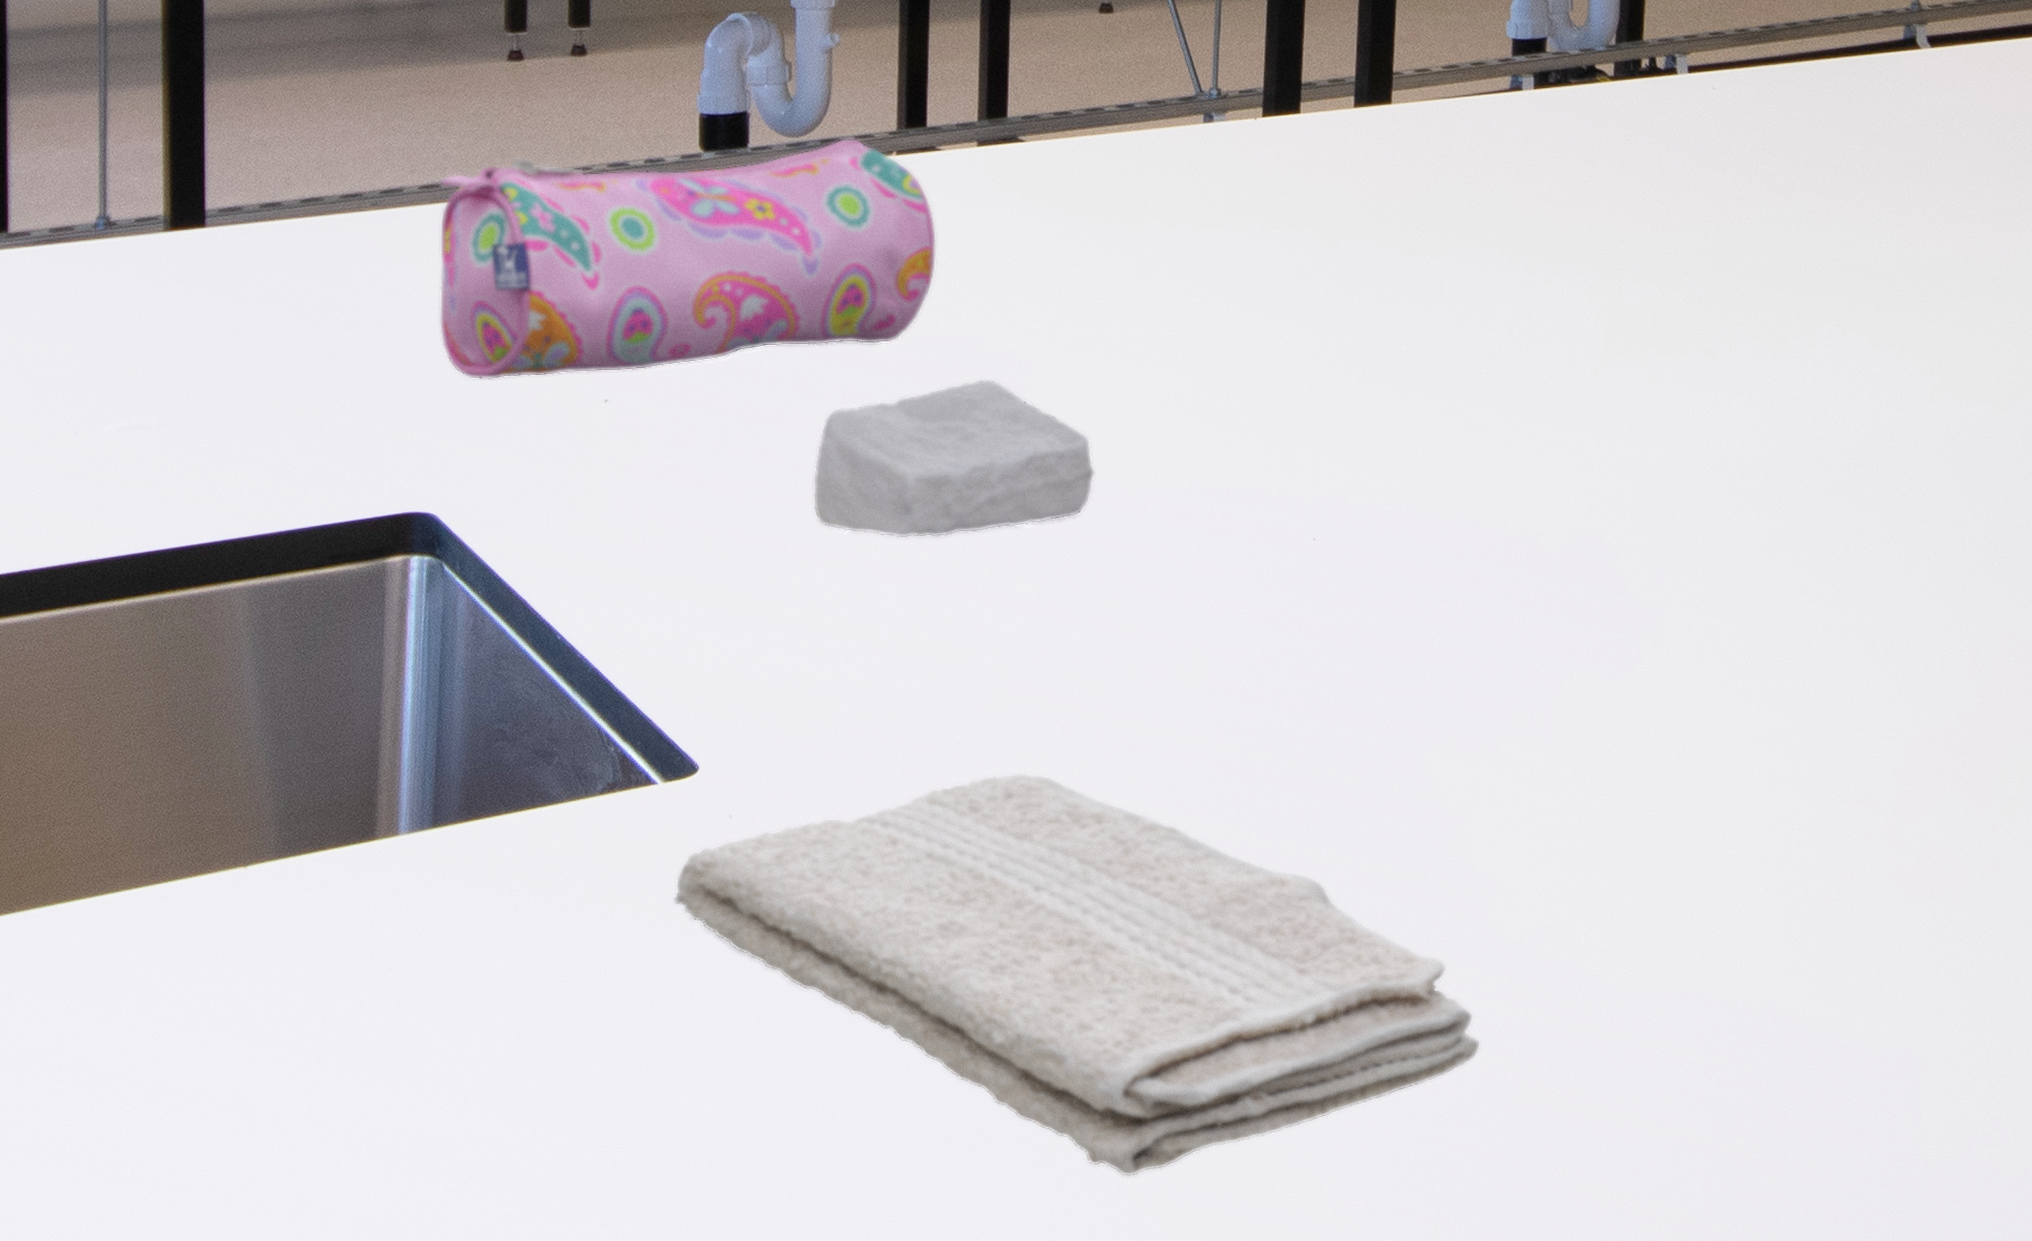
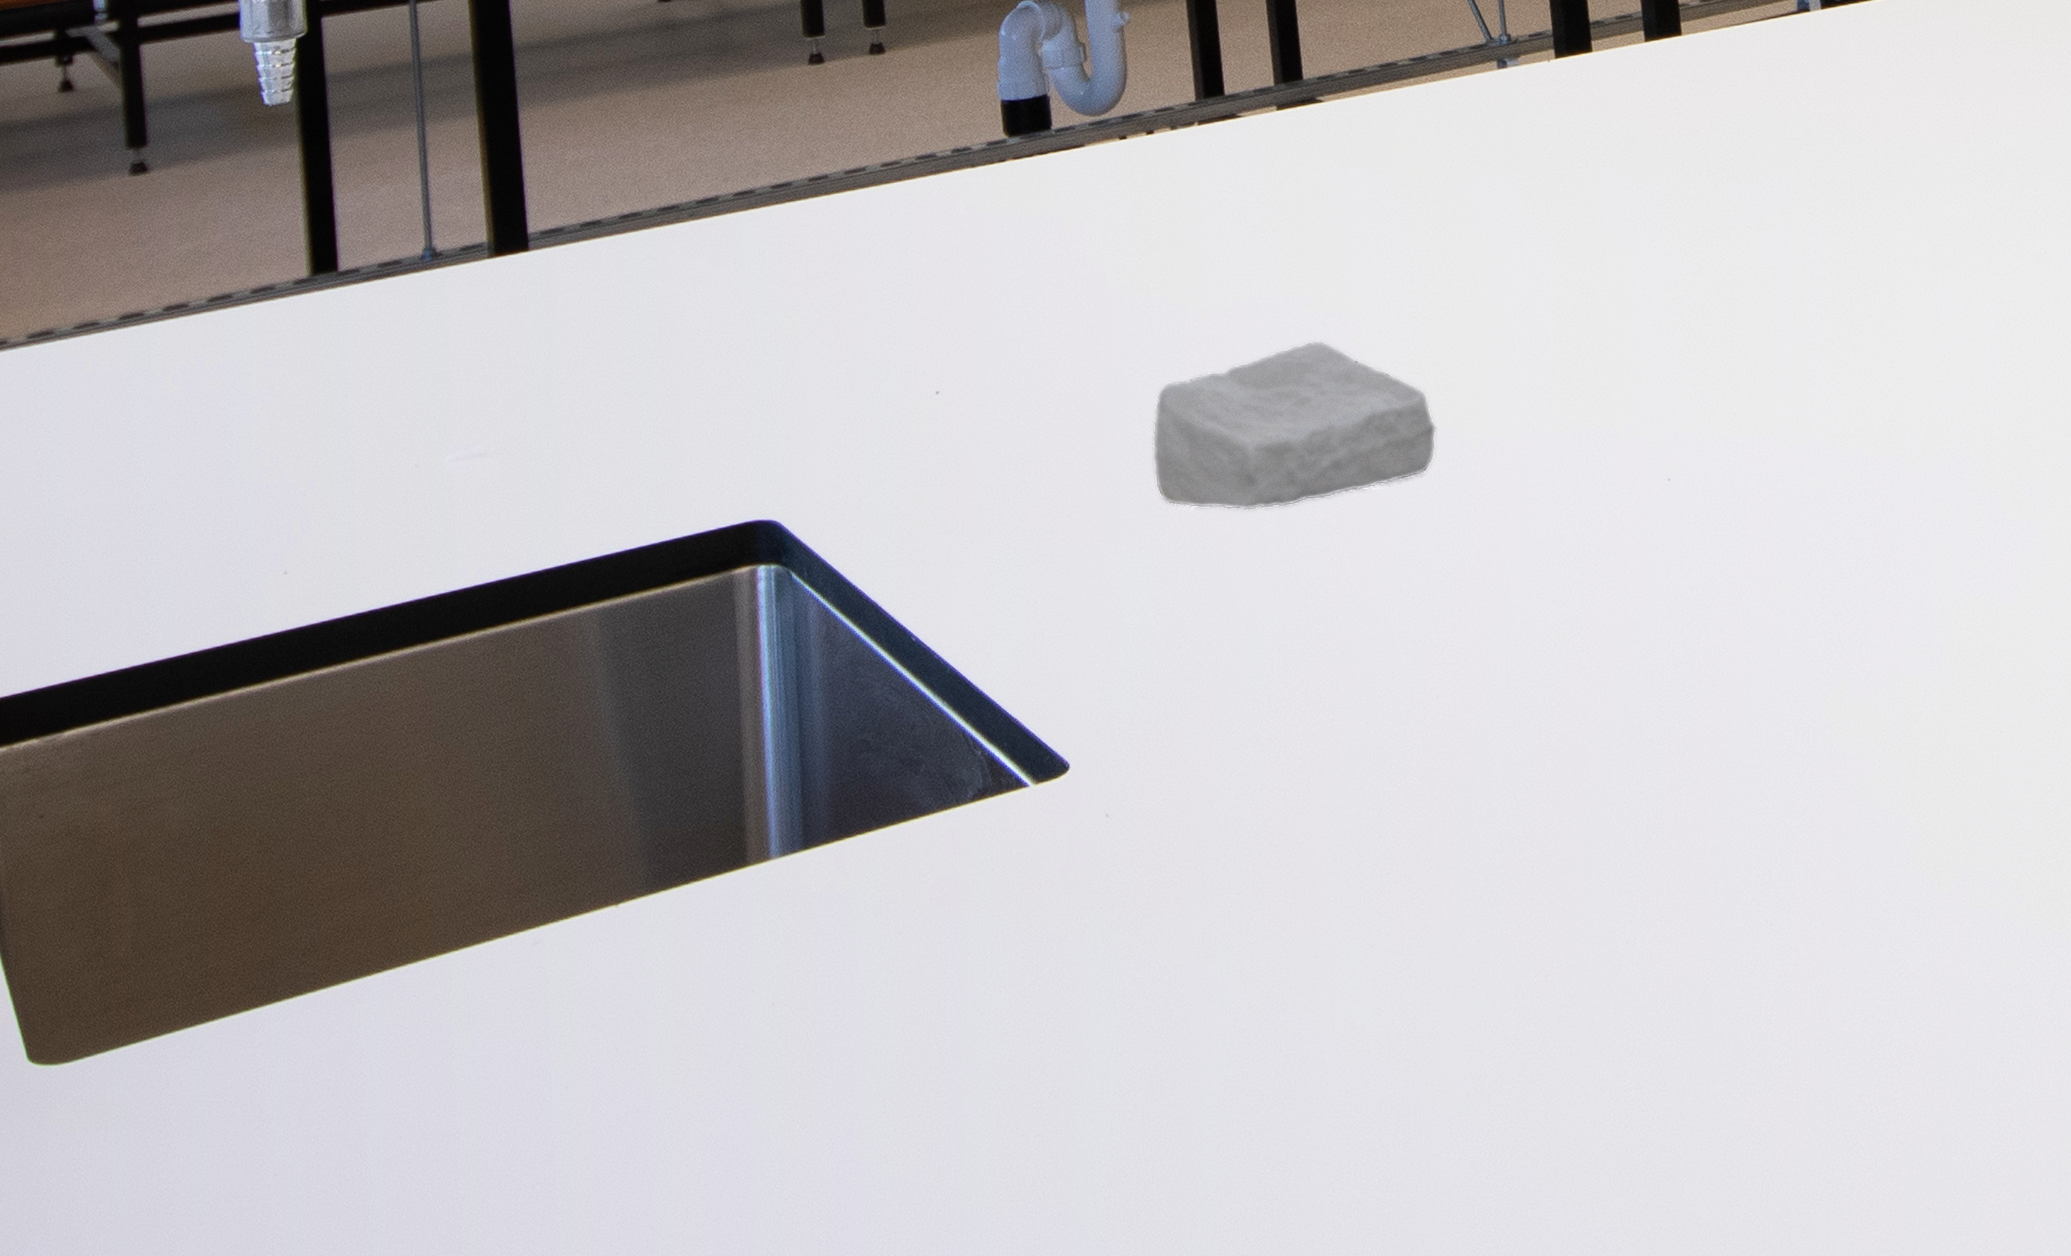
pencil case: present [439,138,937,380] -> none [753,112,1251,382]
washcloth: present [673,773,1481,1178] -> none [1057,747,1926,1184]

